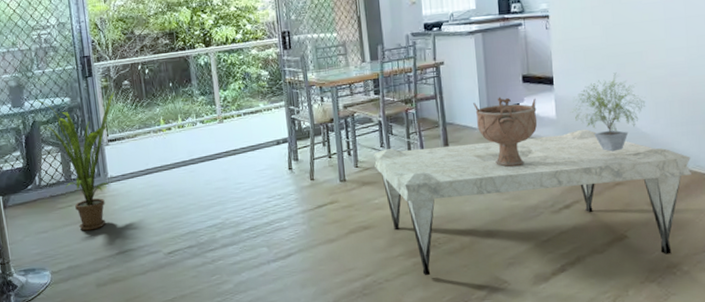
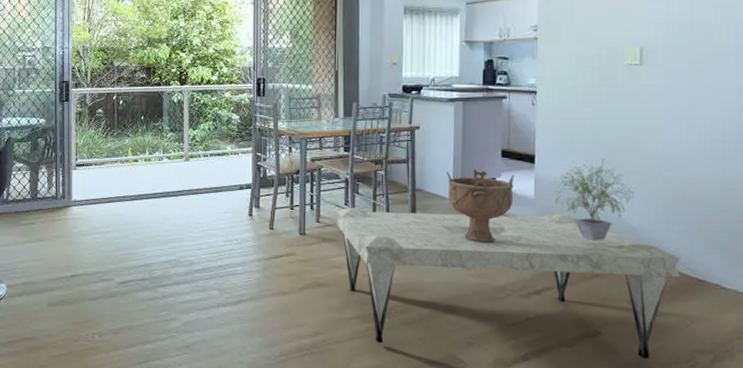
house plant: present [33,91,115,231] -> none [11,117,88,250]

